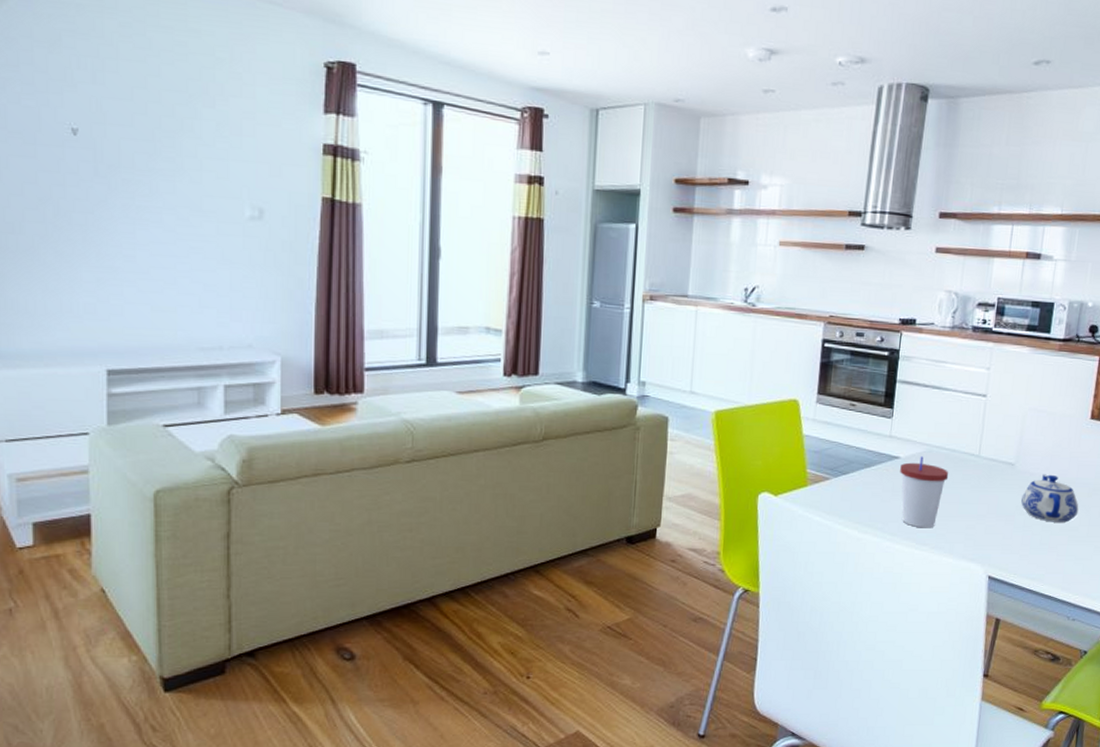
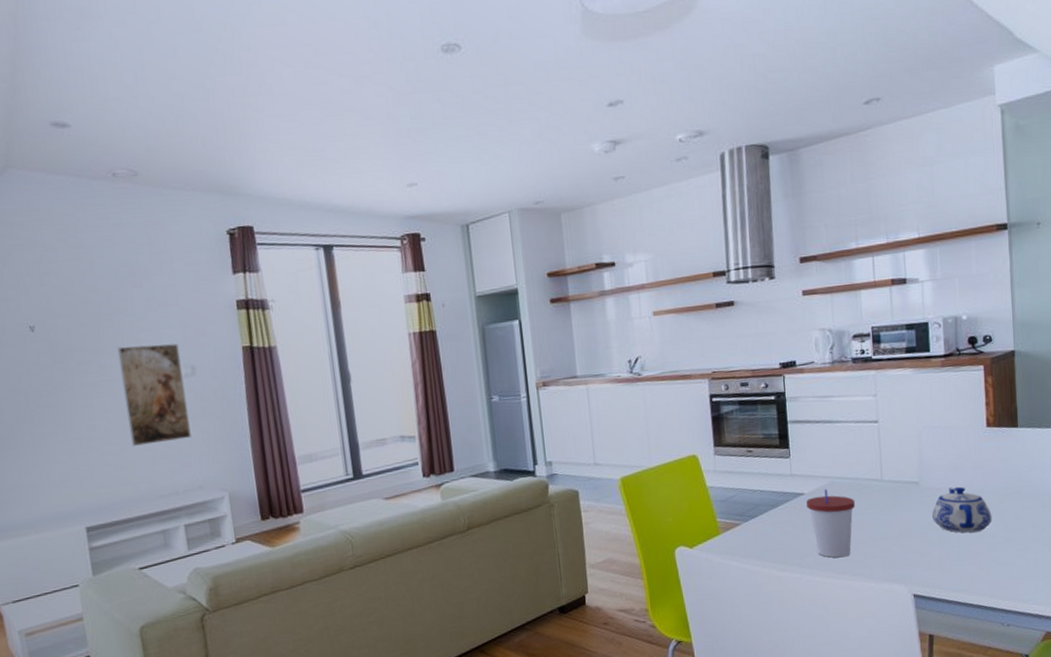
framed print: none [174,171,247,290] -> present [117,343,192,446]

